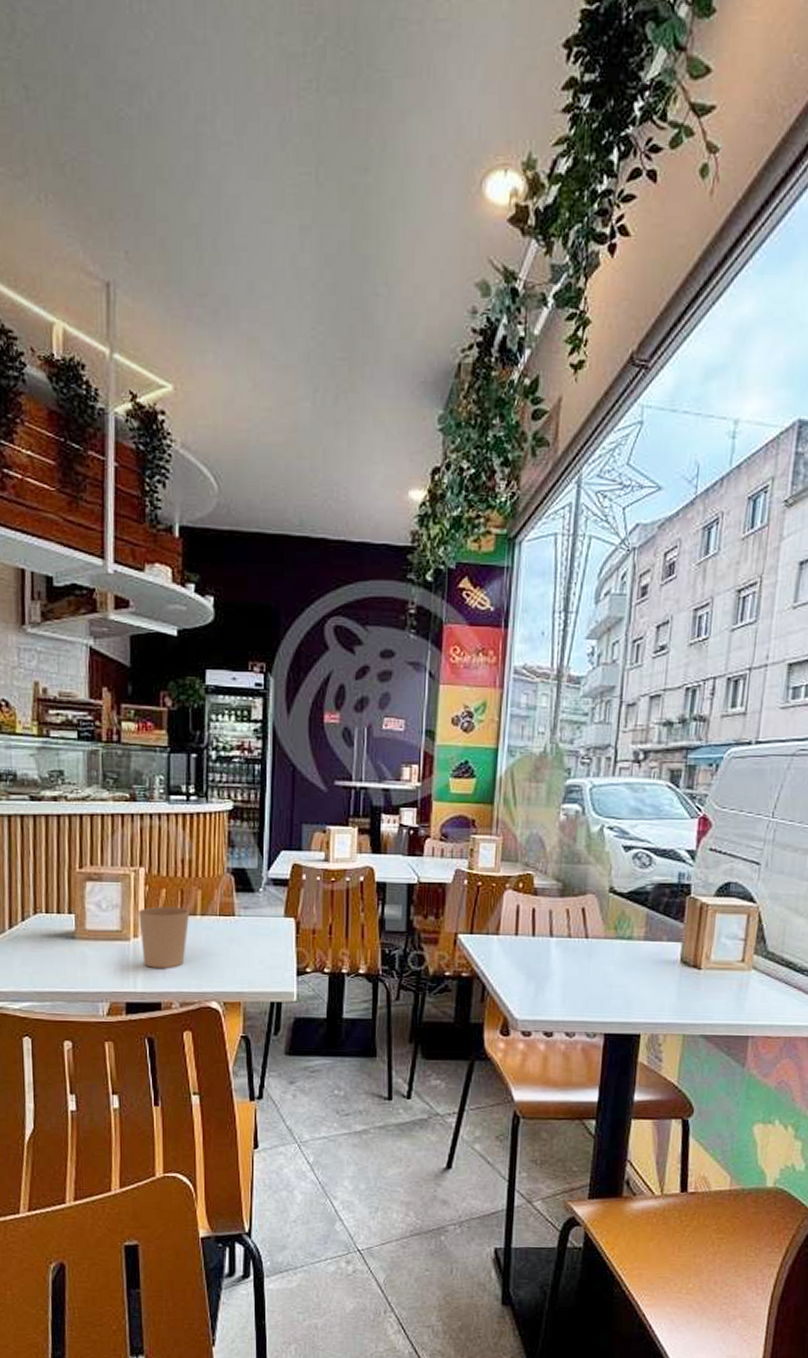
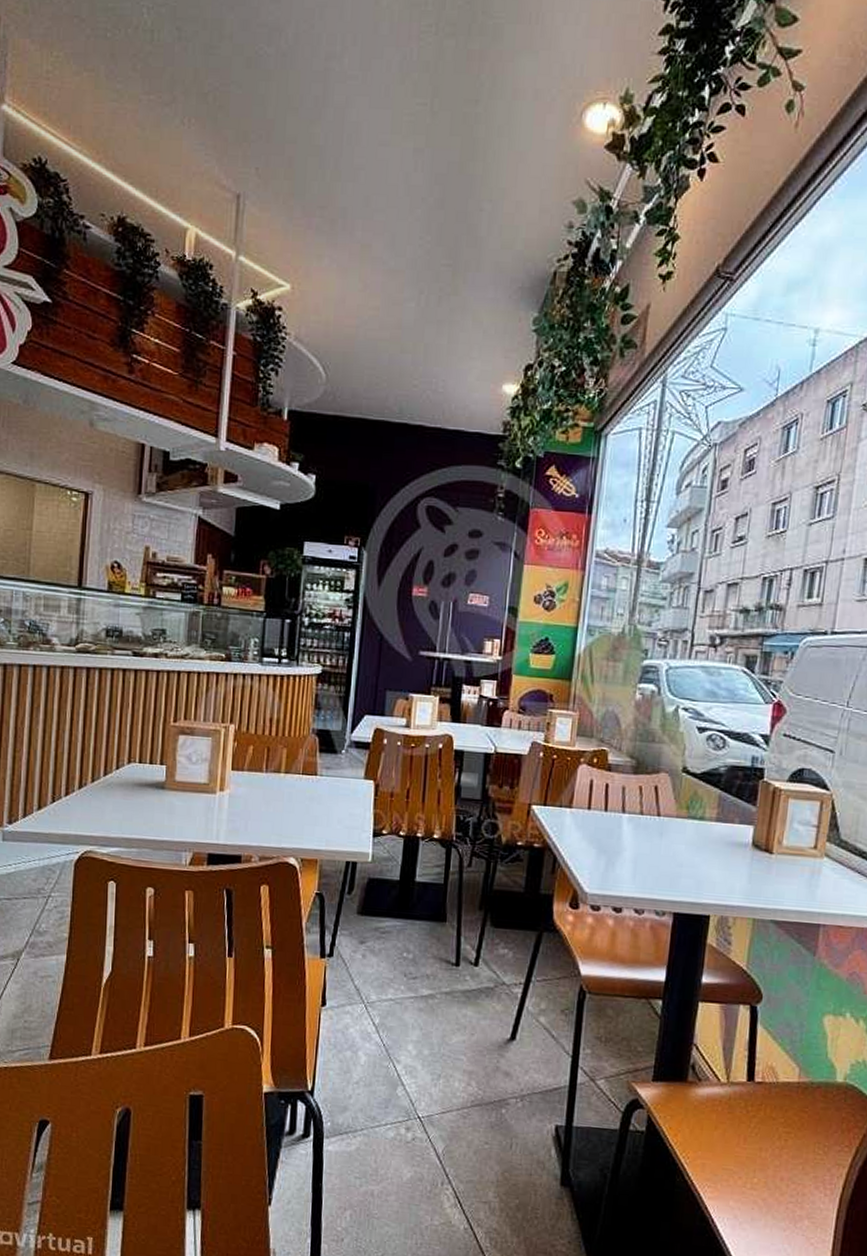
dixie cup: present [139,906,190,968] -> none [226,762,275,823]

